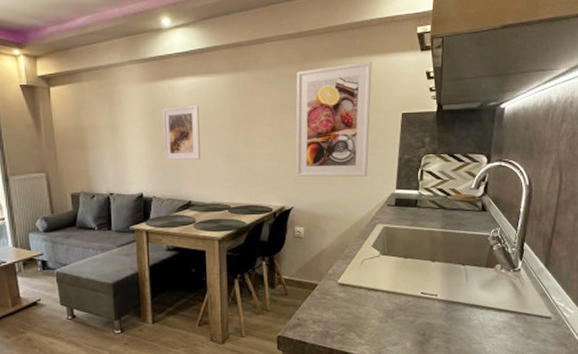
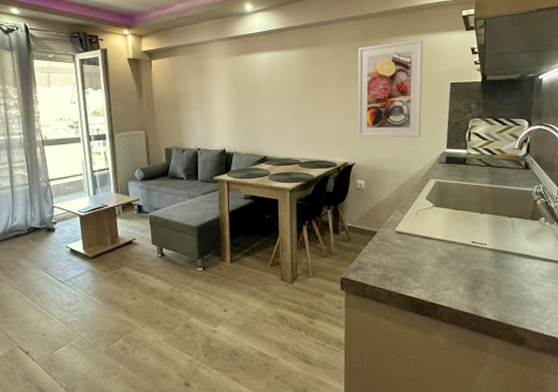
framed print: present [162,104,200,160] -> none [243,74,275,121]

